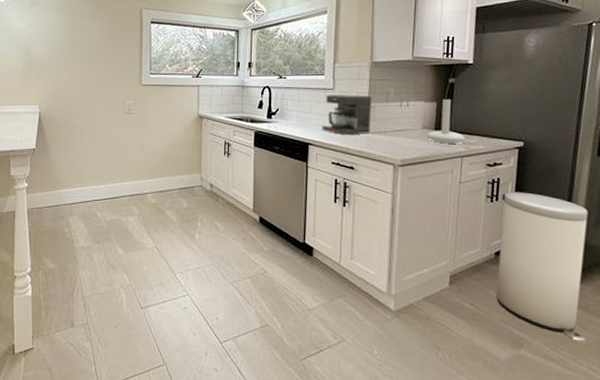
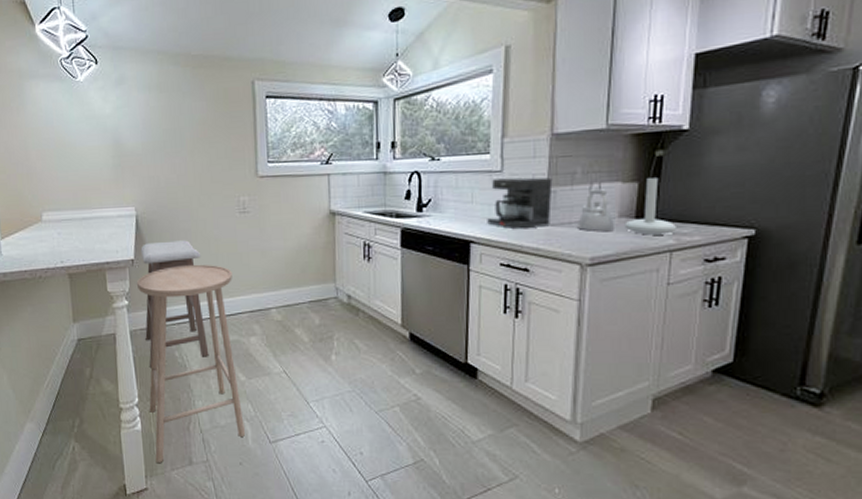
stool: none [36,154,121,325] -> present [136,264,246,463]
bar stool: none [40,134,94,242] -> present [140,240,209,369]
kettle: none [391,105,419,140] -> present [577,188,614,232]
pedal bin: present [496,192,588,343] -> none [712,293,840,478]

